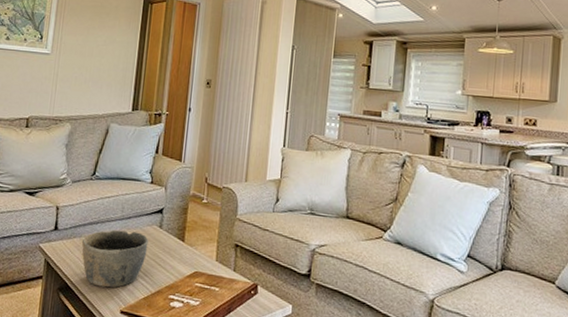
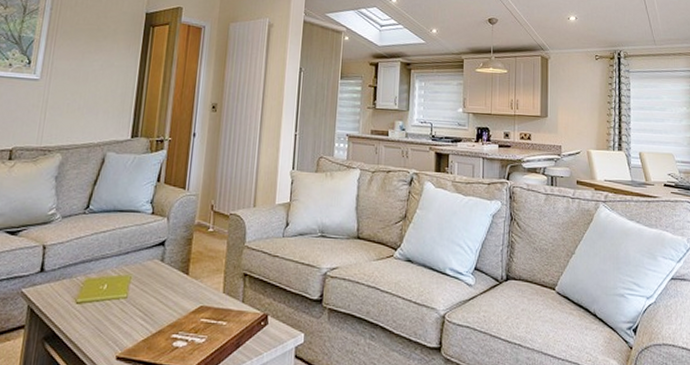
bowl: present [82,230,149,288] -> none [72,267,149,332]

